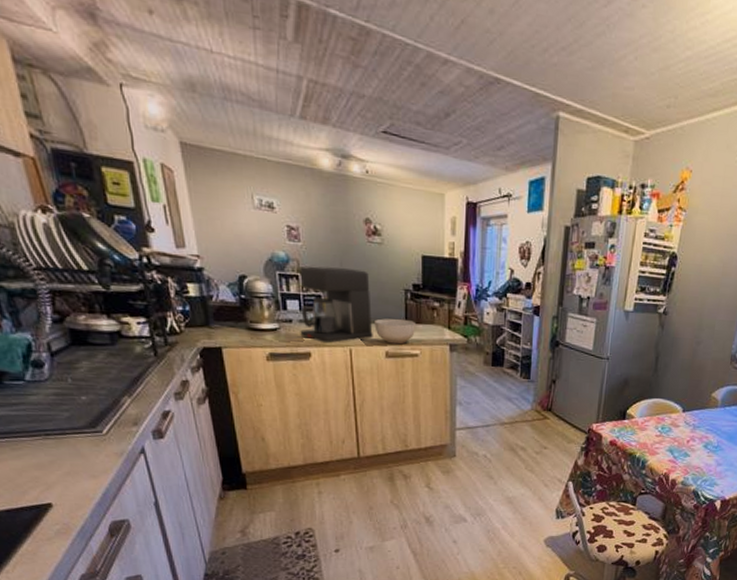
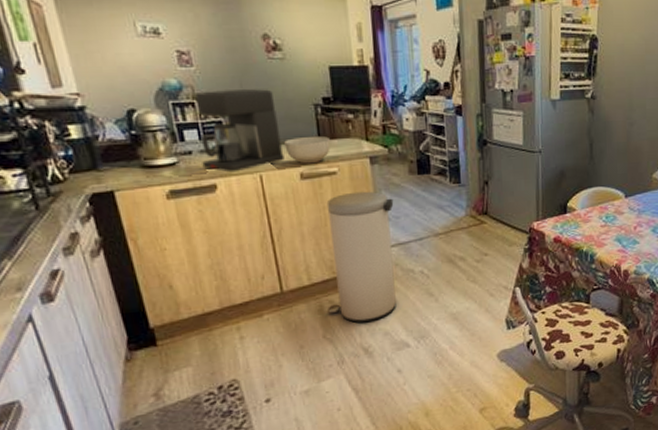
pedal bin: none [397,375,467,495] -> present [326,191,396,324]

